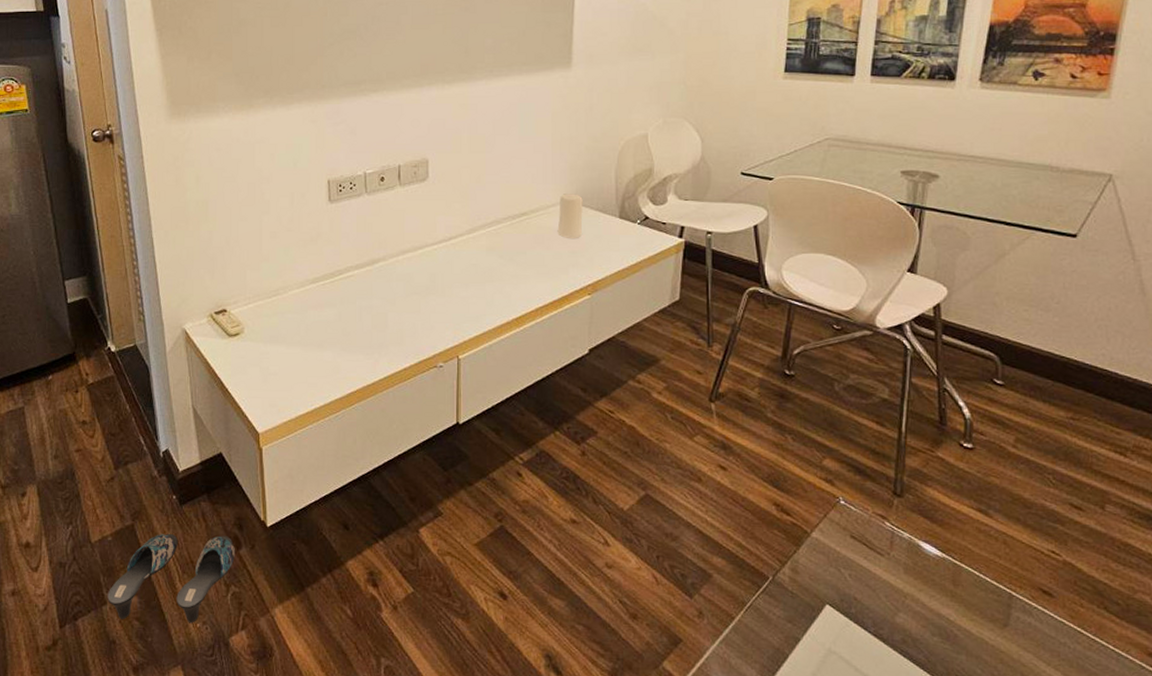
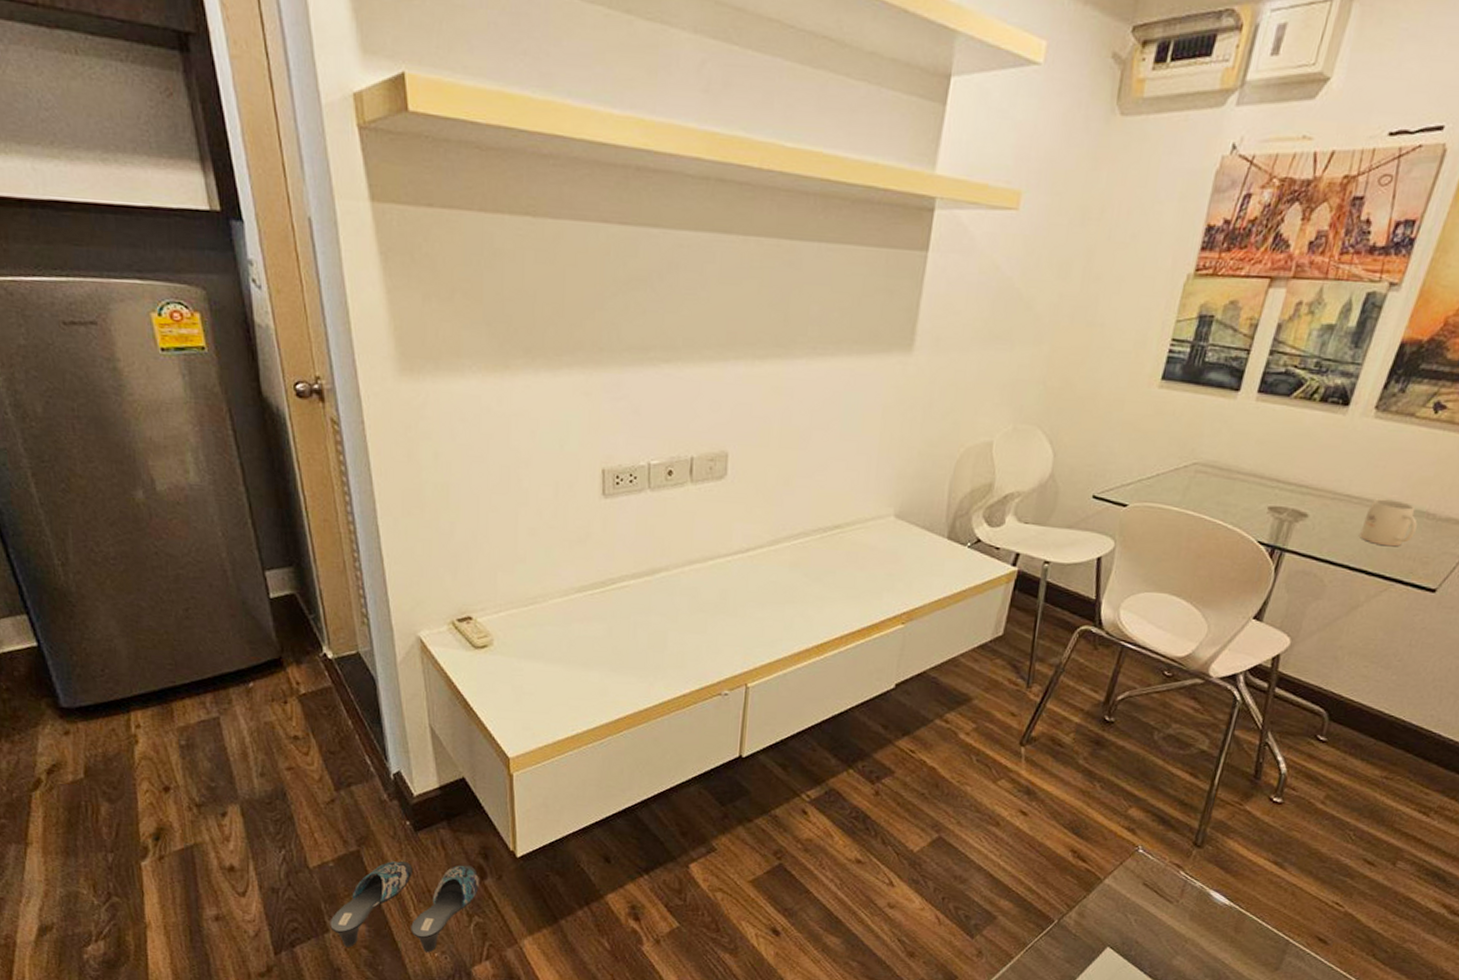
candle: present [557,194,583,240] -> none [874,506,908,560]
mug: none [991,157,1043,199] -> present [1360,498,1418,547]

